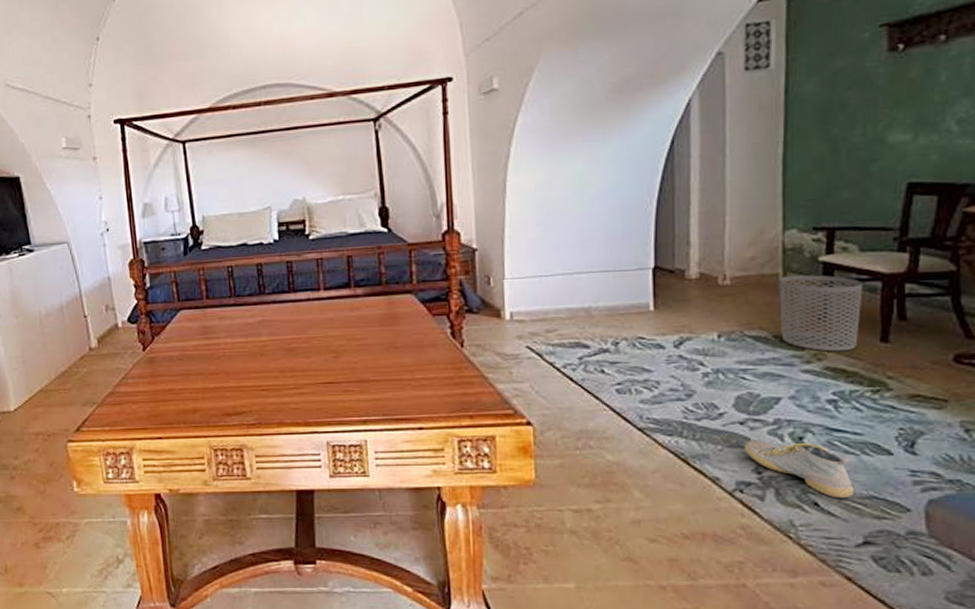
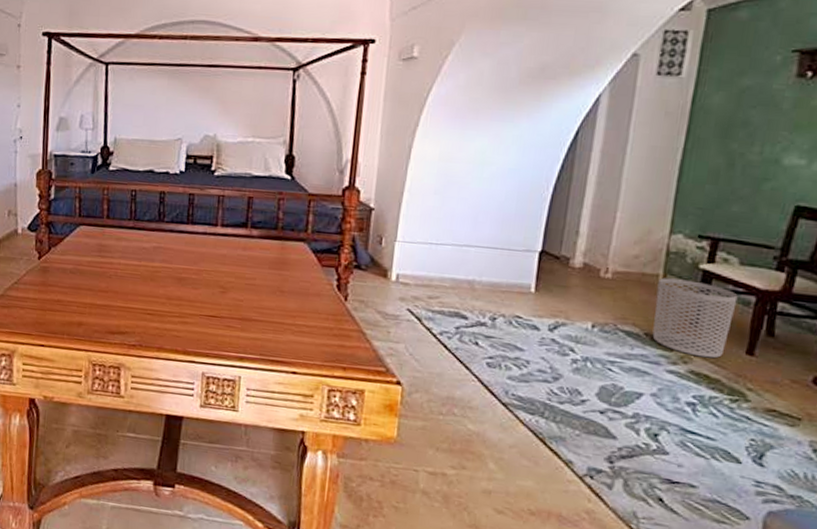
shoe: present [744,440,854,499] -> none [600,429,700,499]

